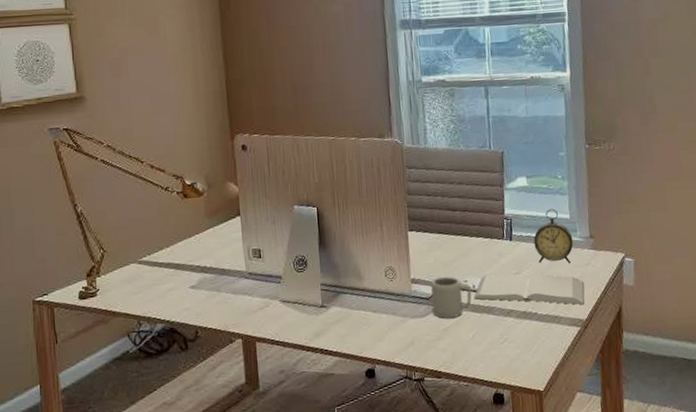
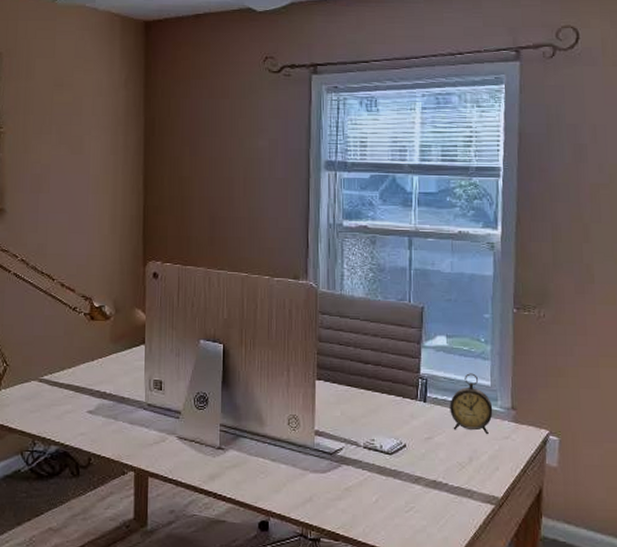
cup: present [431,276,472,318] -> none [334,432,379,477]
book: present [474,273,585,305] -> none [380,436,502,482]

